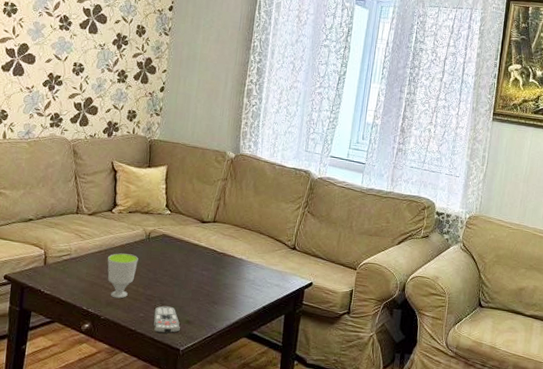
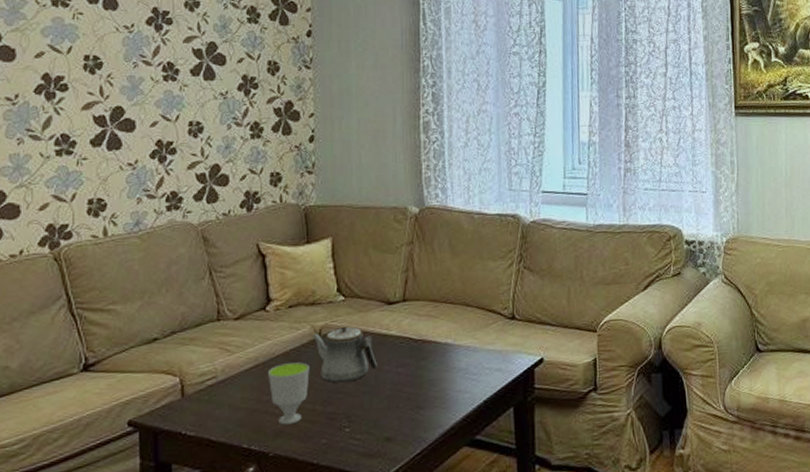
teapot: none [142,234,189,275] -> present [310,327,379,383]
remote control: present [153,306,180,334] -> none [340,422,378,462]

